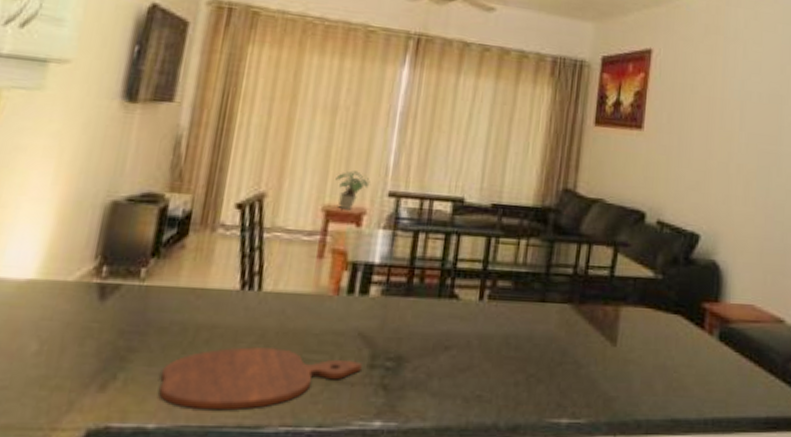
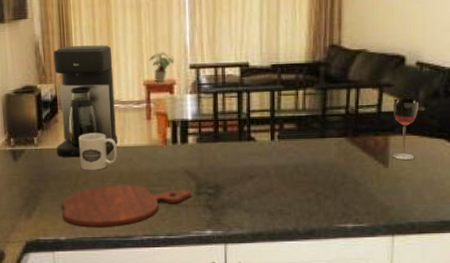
coffee maker: none [172,146,287,303] -> present [53,45,118,158]
mug: none [204,268,267,324] -> present [78,132,117,171]
wineglass: none [621,261,656,338] -> present [392,98,418,160]

